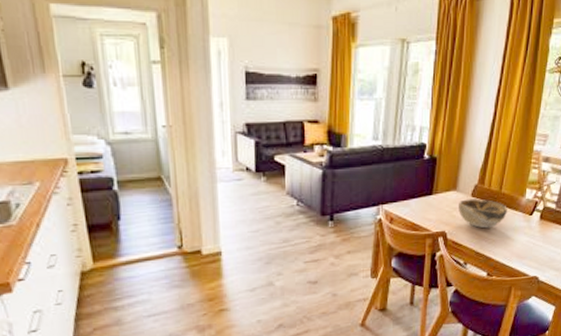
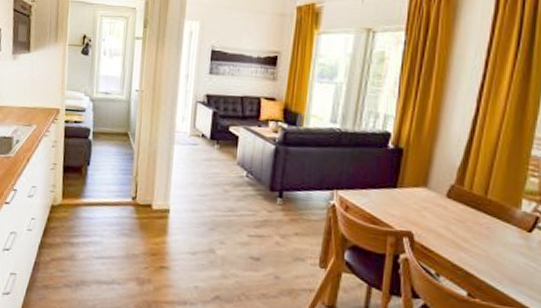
decorative bowl: present [459,198,507,229] -> none [429,199,495,239]

